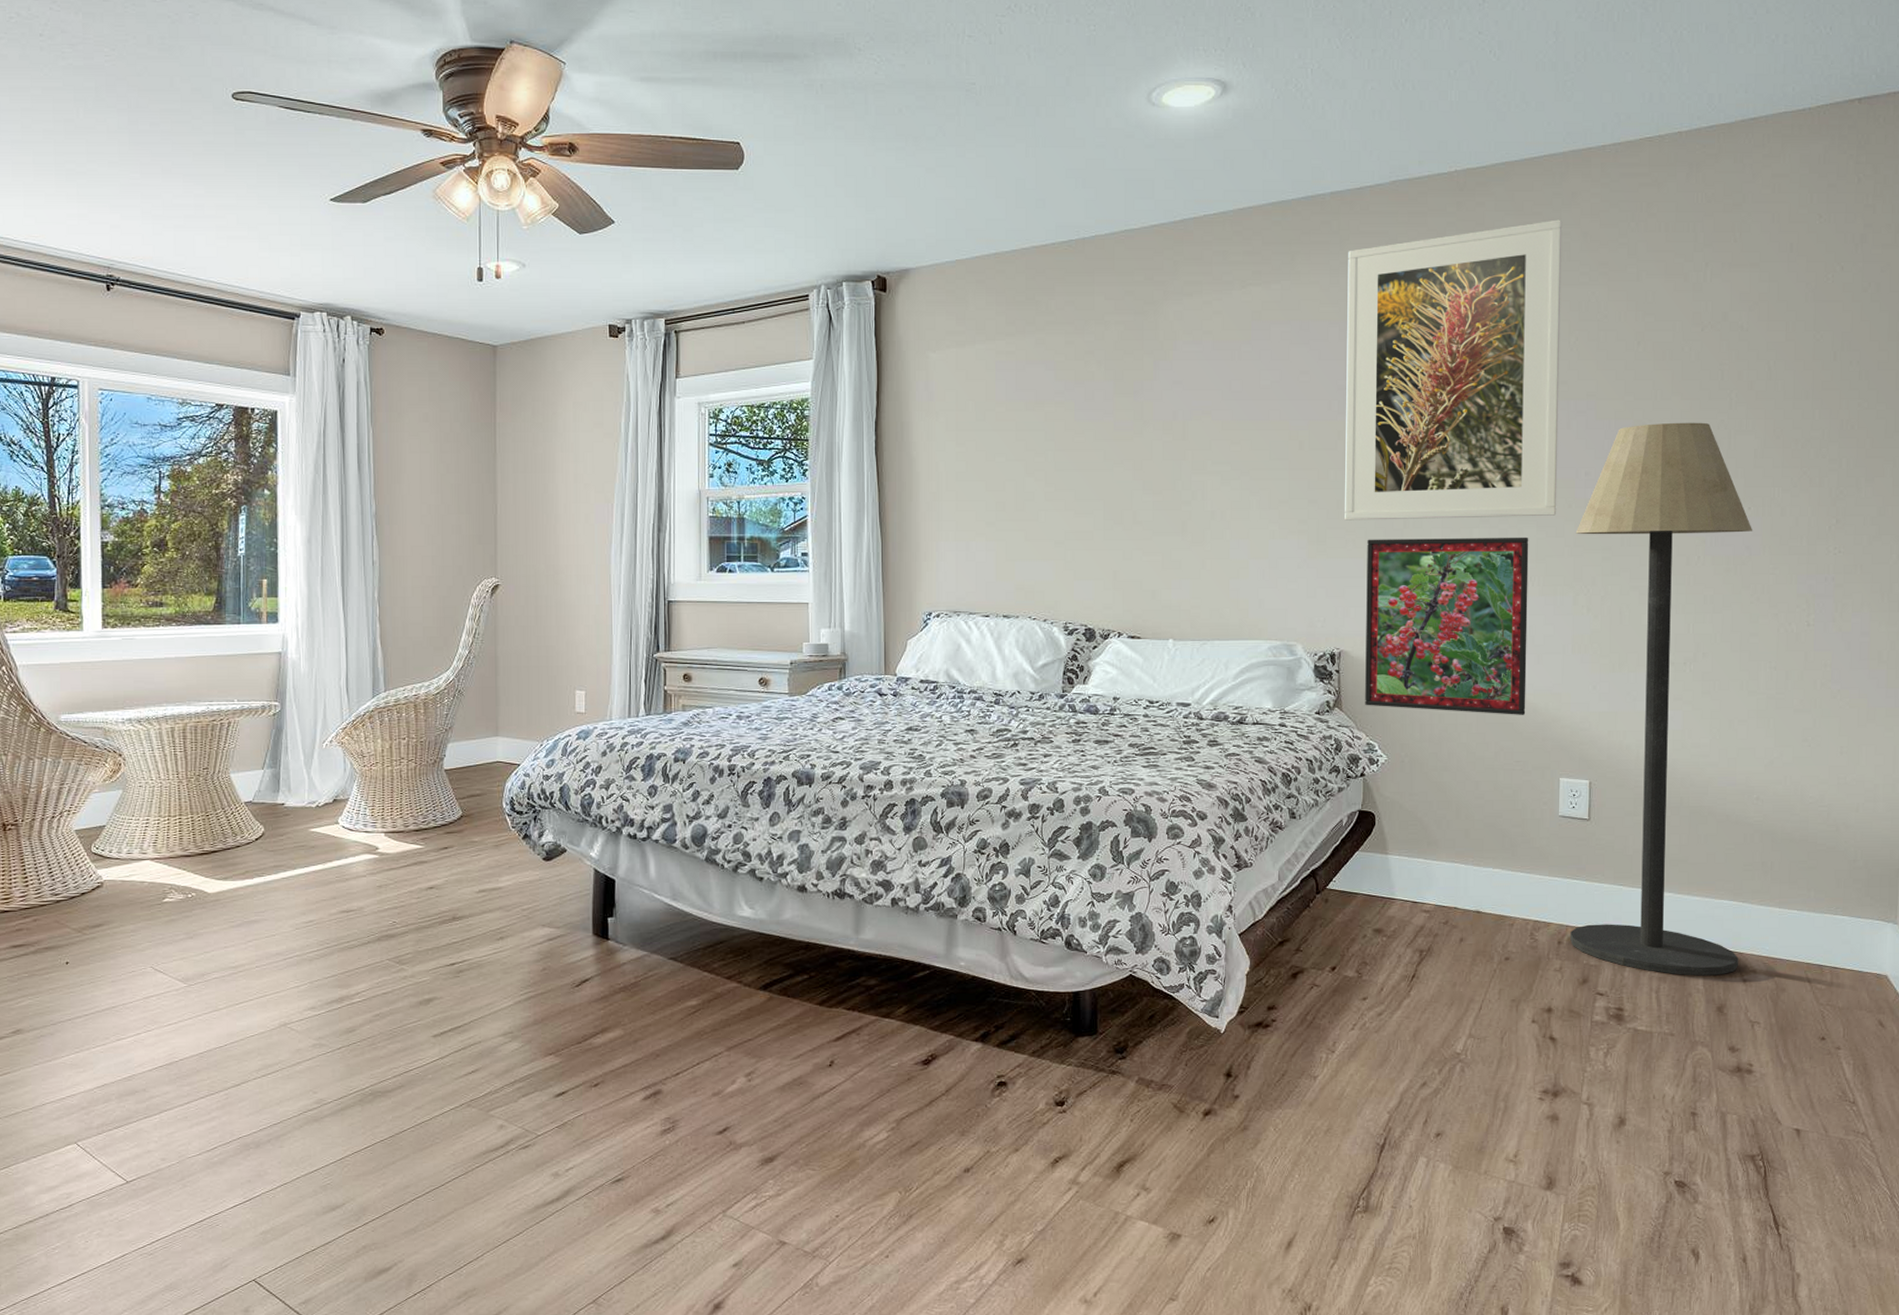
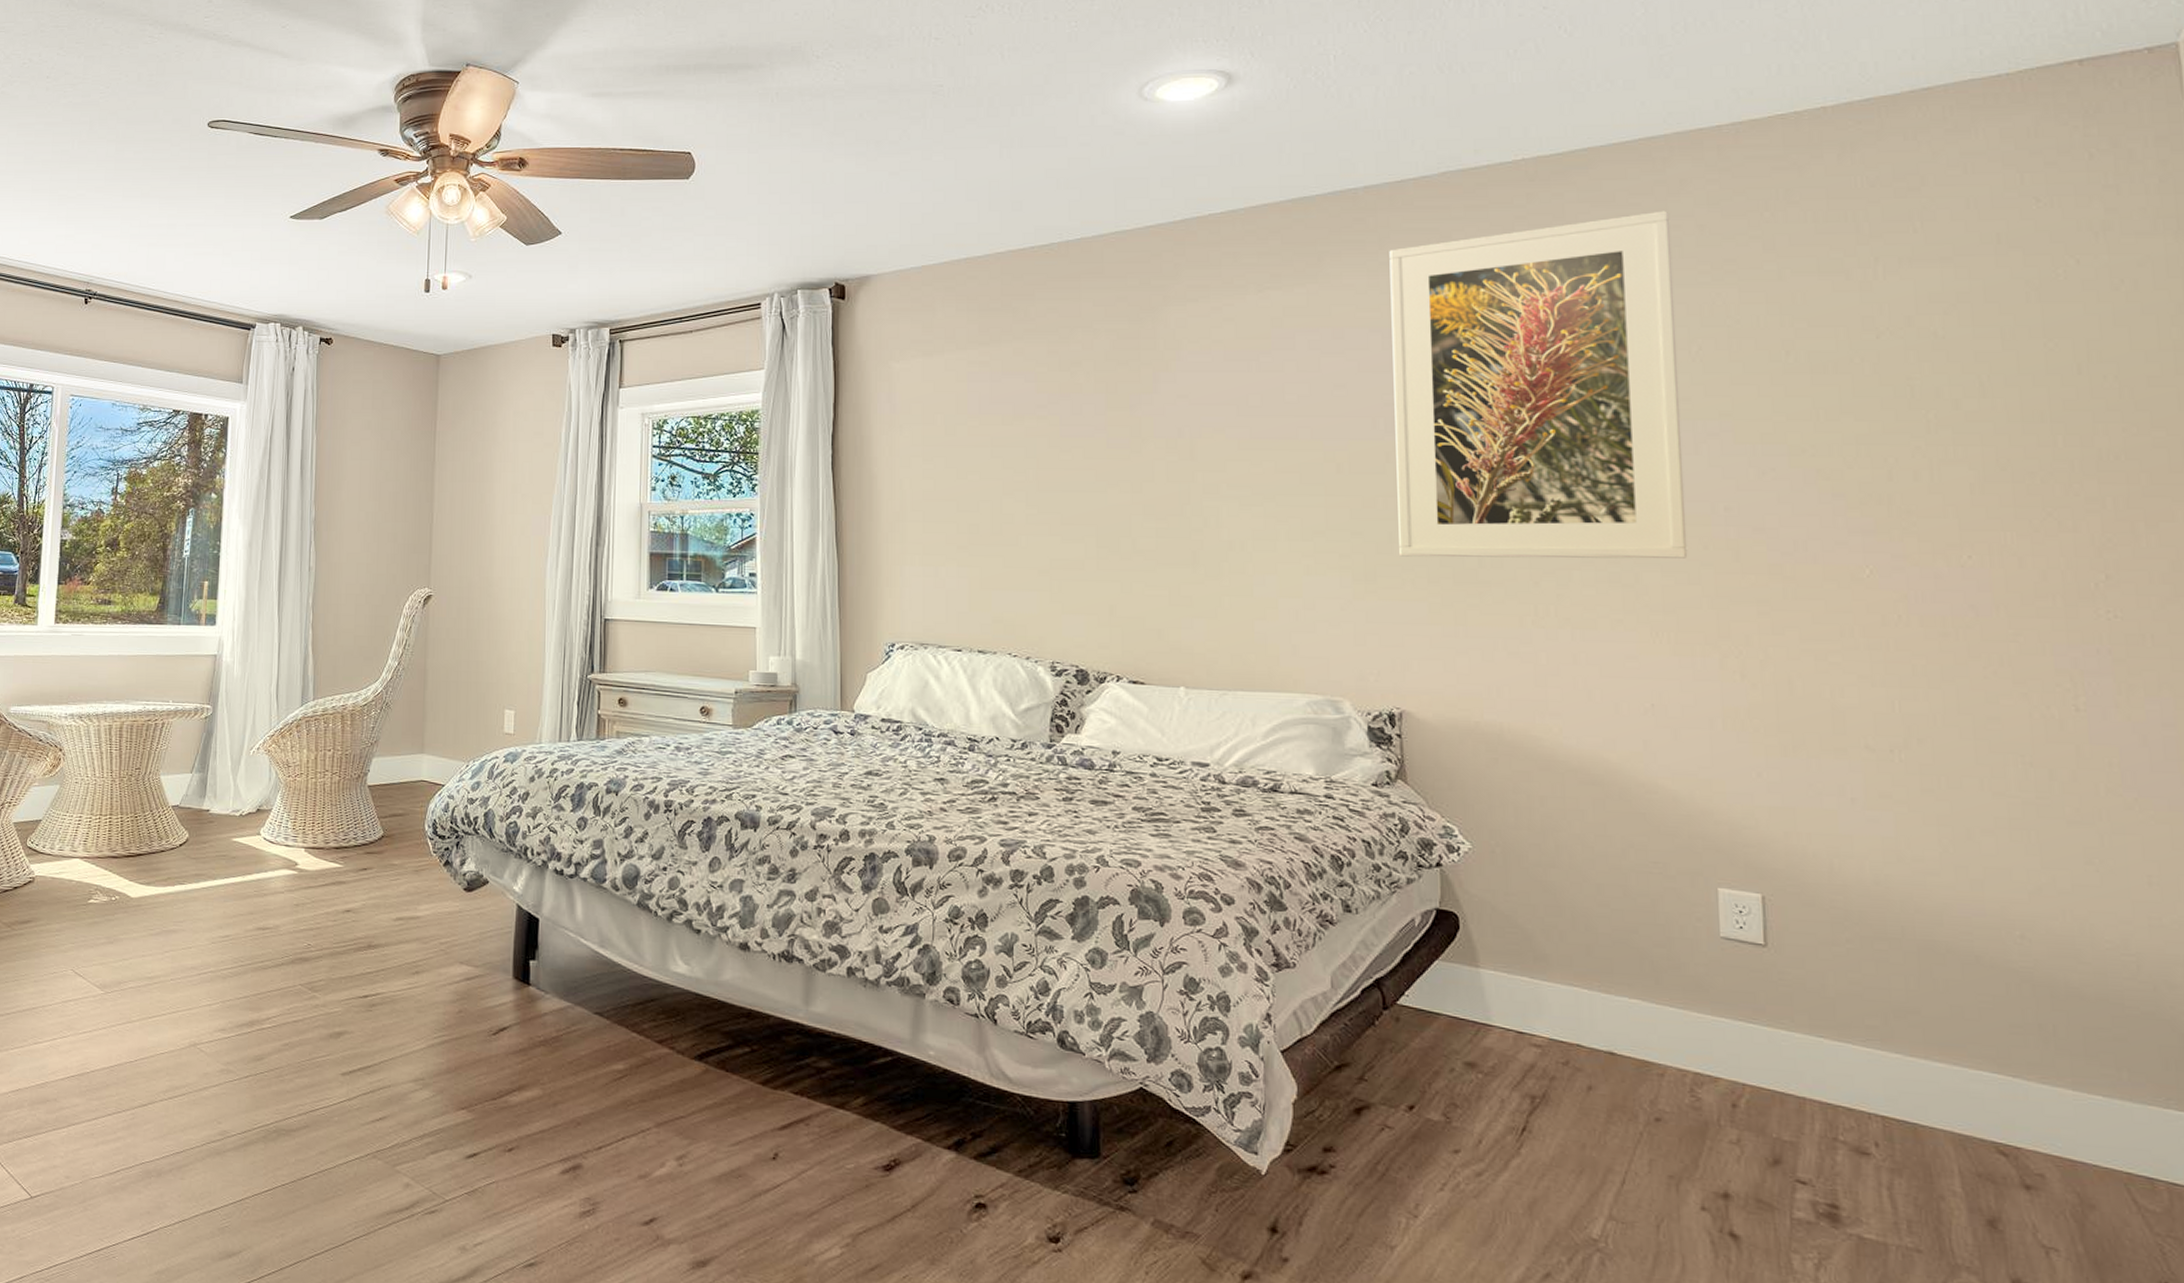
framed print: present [1365,537,1529,715] -> none [1431,579,1662,804]
floor lamp: present [1570,422,1753,976] -> none [1716,448,2015,1176]

